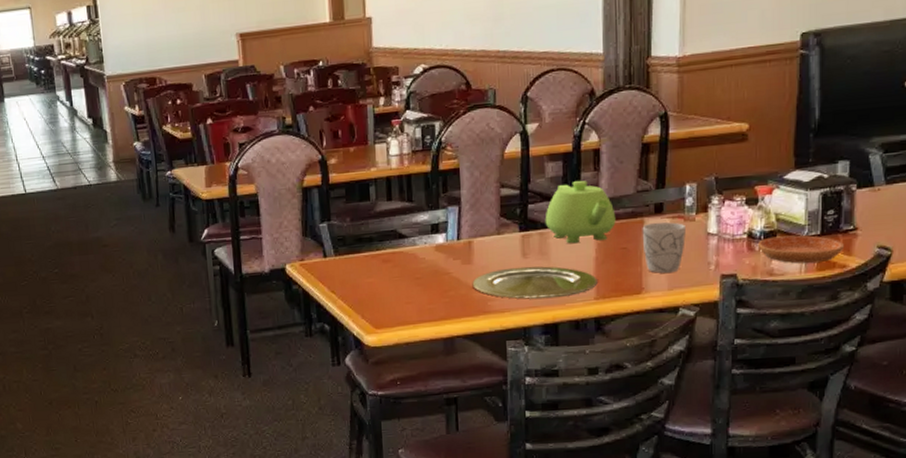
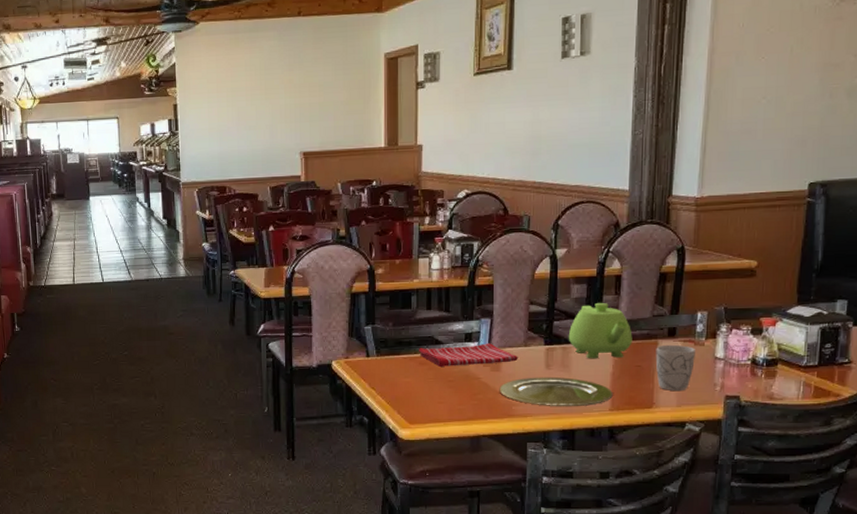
dish towel: none [381,233,491,263] -> present [419,343,518,367]
saucer: present [757,235,844,264] -> none [760,364,839,390]

